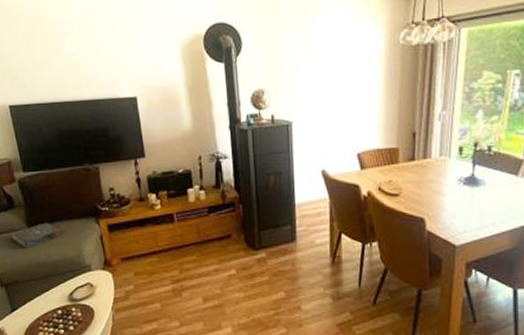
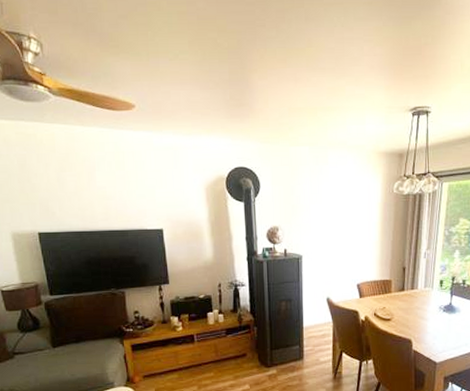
book: present [11,222,61,248] -> none [35,342,86,367]

